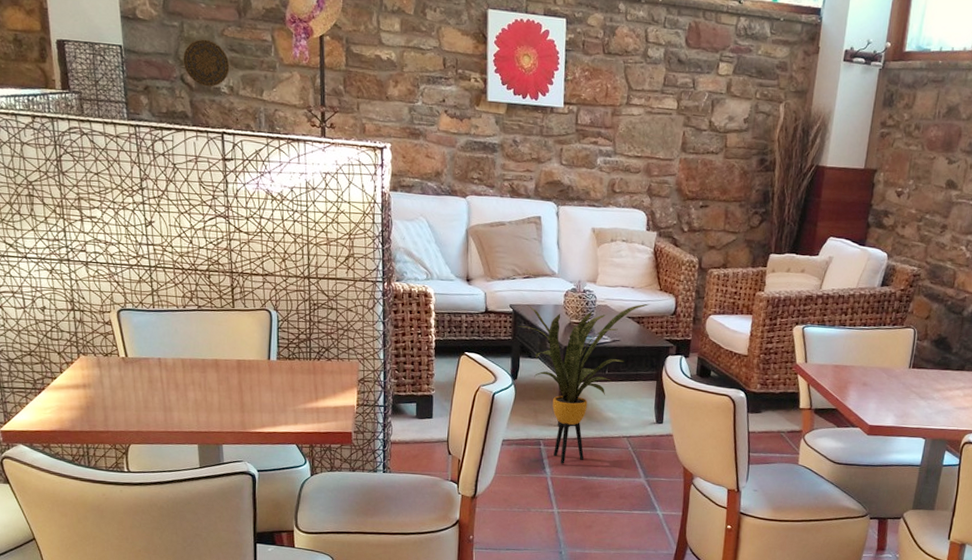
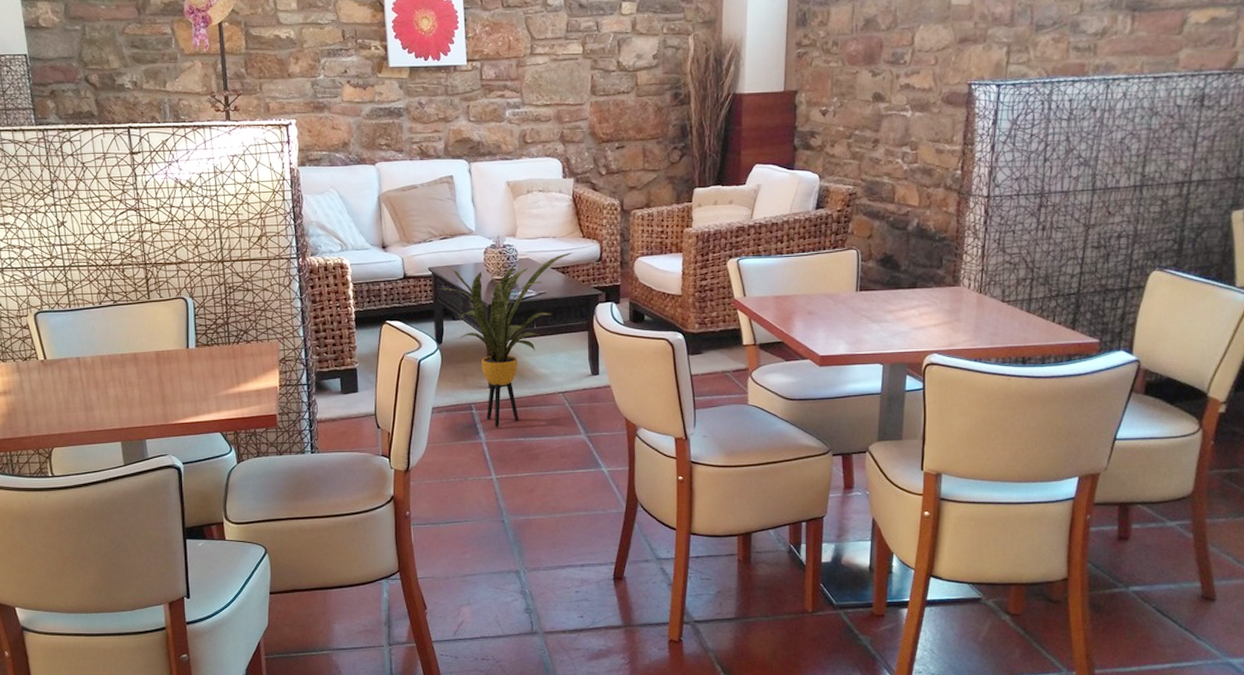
decorative plate: present [183,39,230,87] -> none [86,39,132,85]

